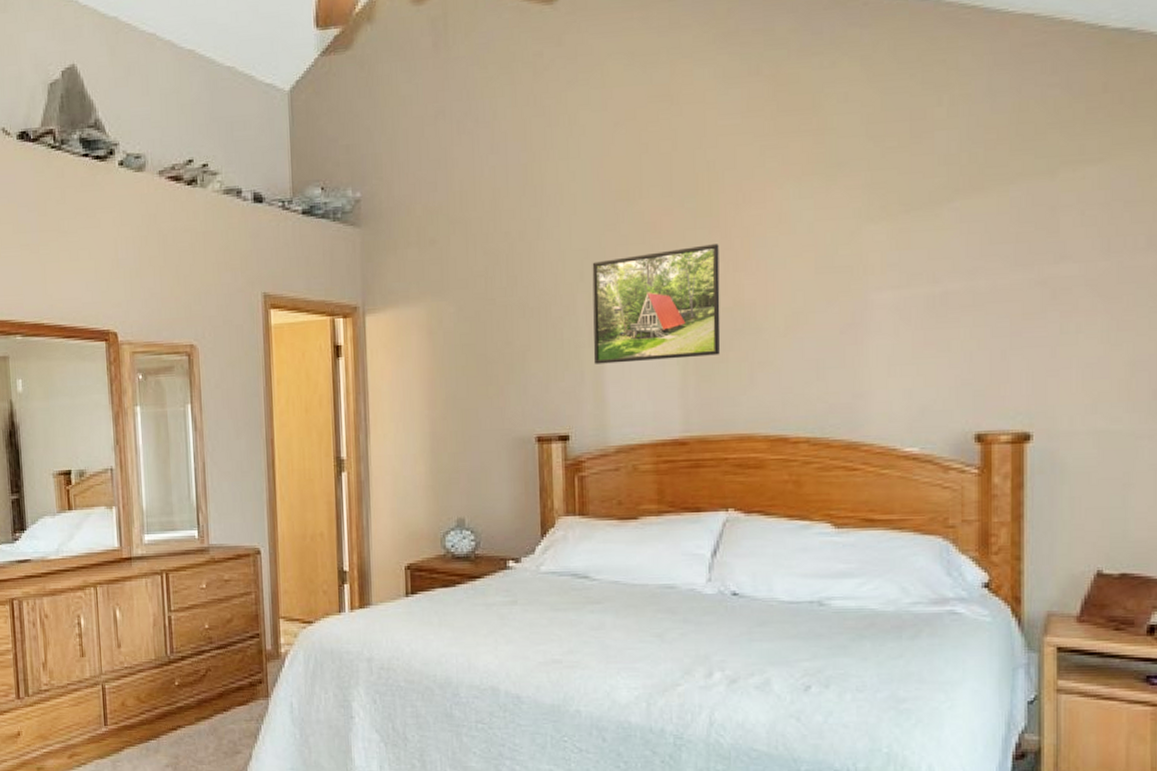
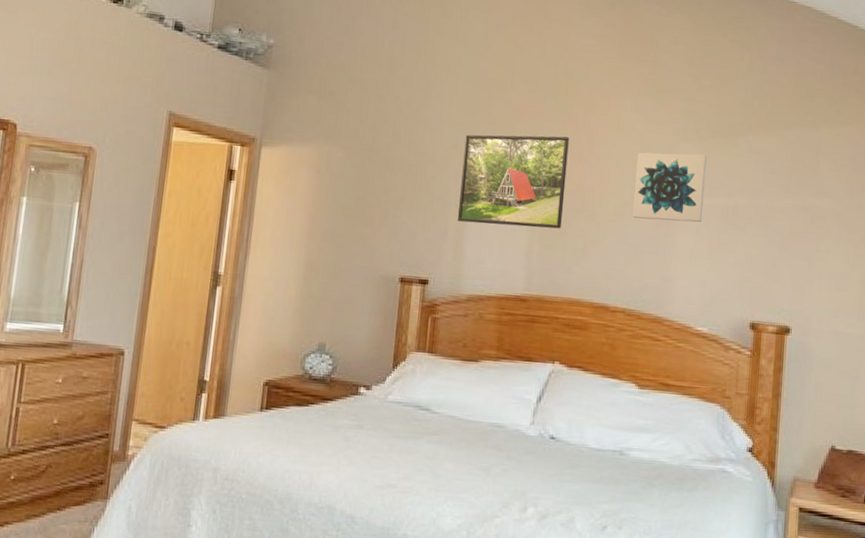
wall art: none [807,235,901,328] -> present [632,152,707,223]

